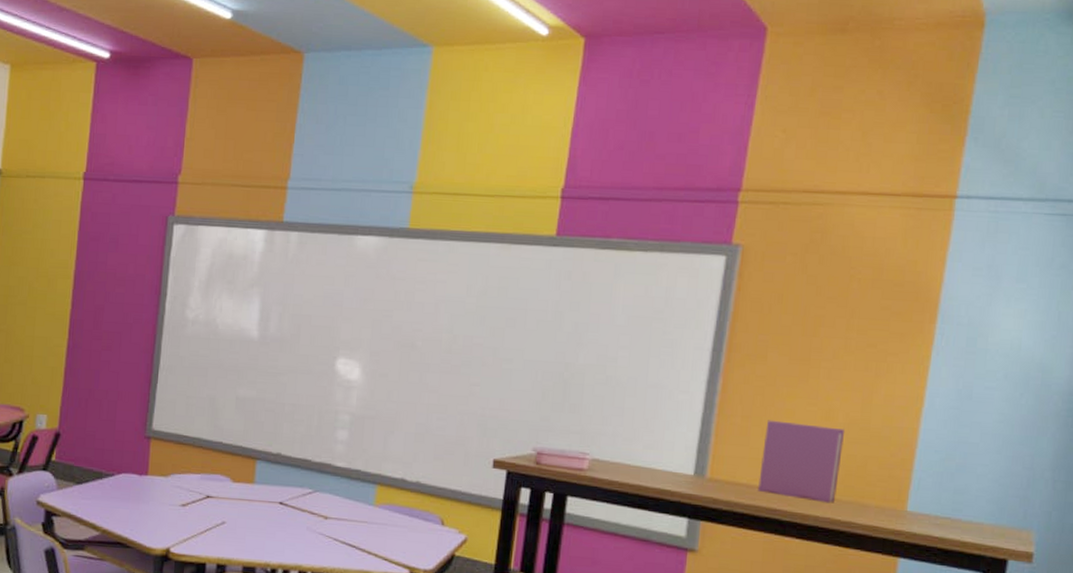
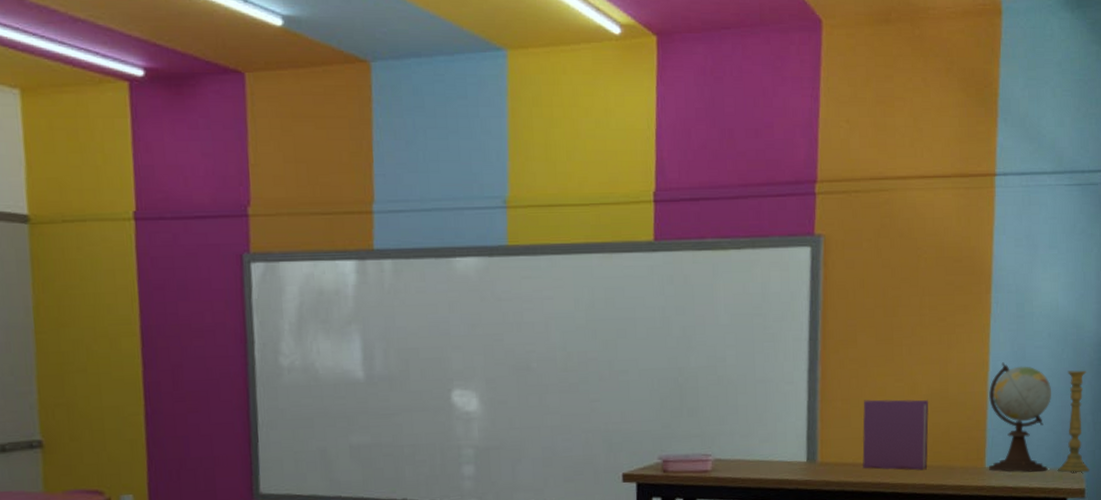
globe: none [910,399,1050,535] -> present [988,362,1089,474]

